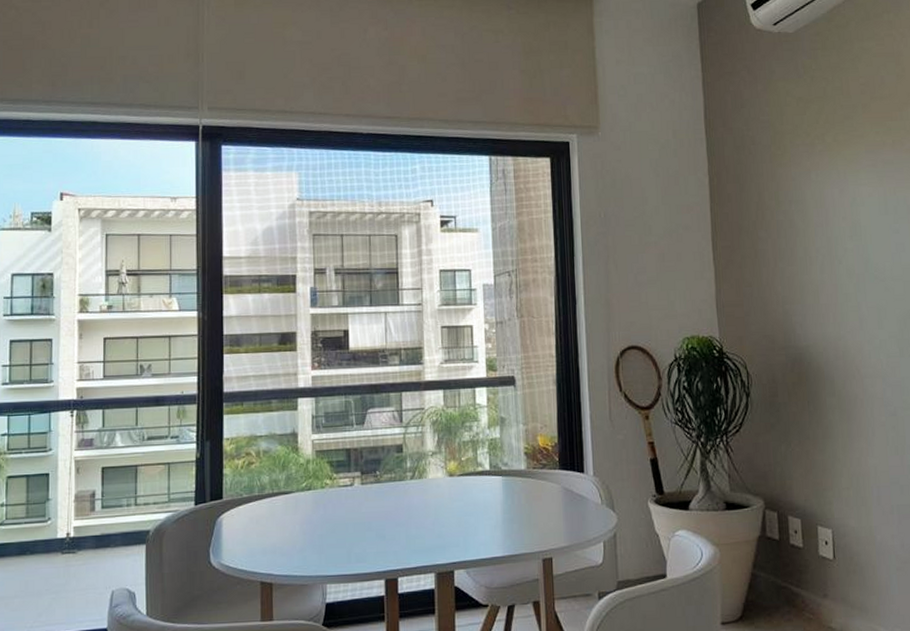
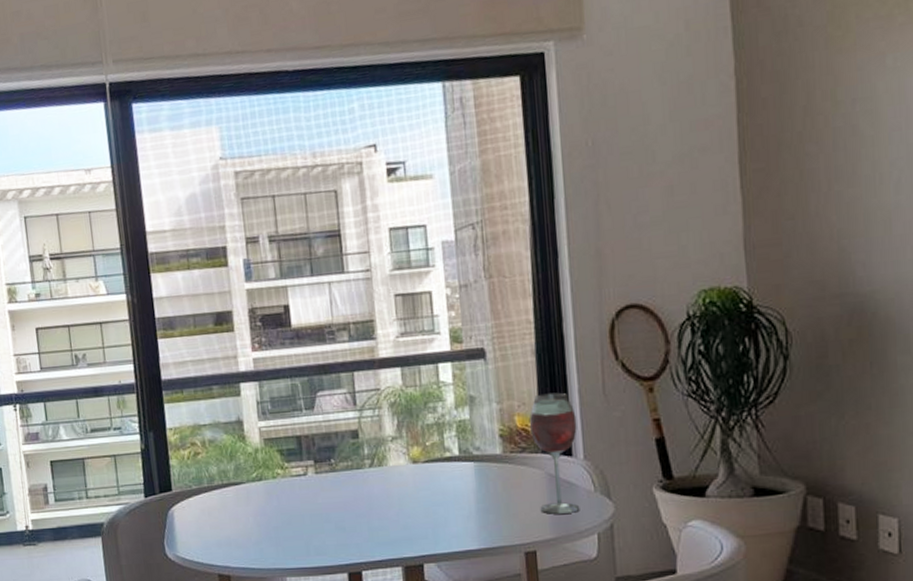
wineglass: none [550,417,590,524] -> present [530,392,580,514]

